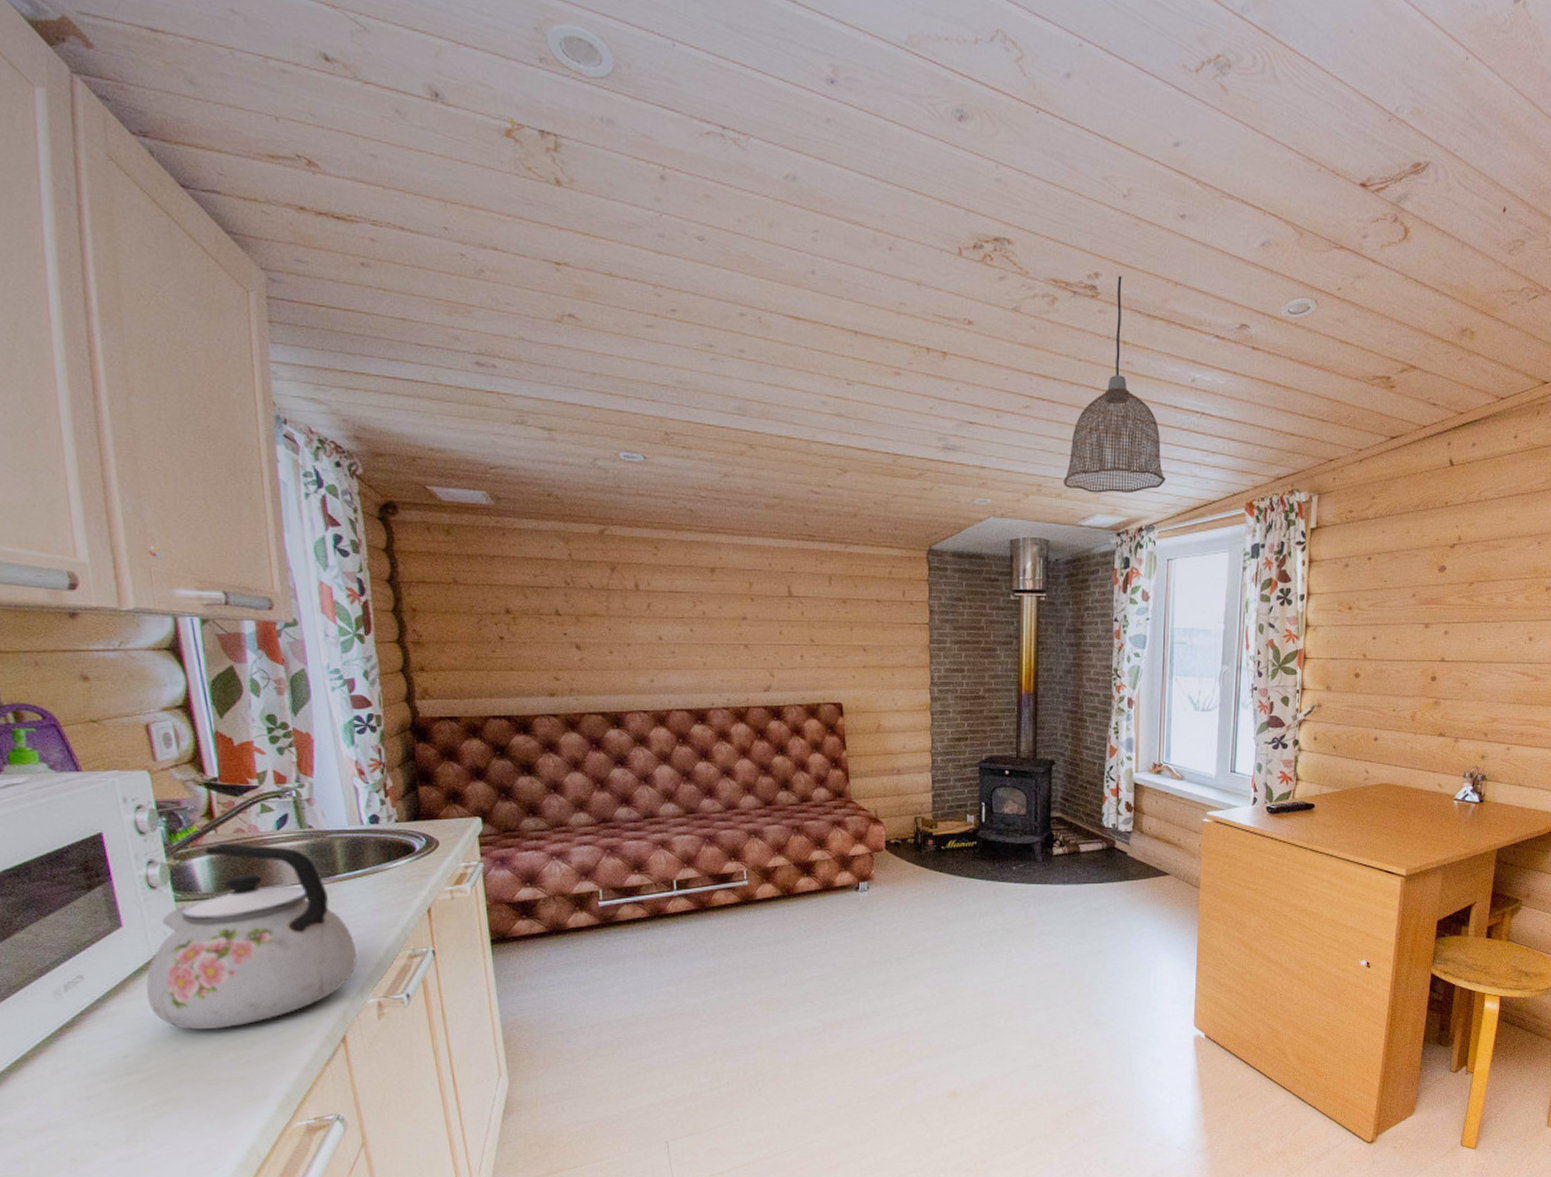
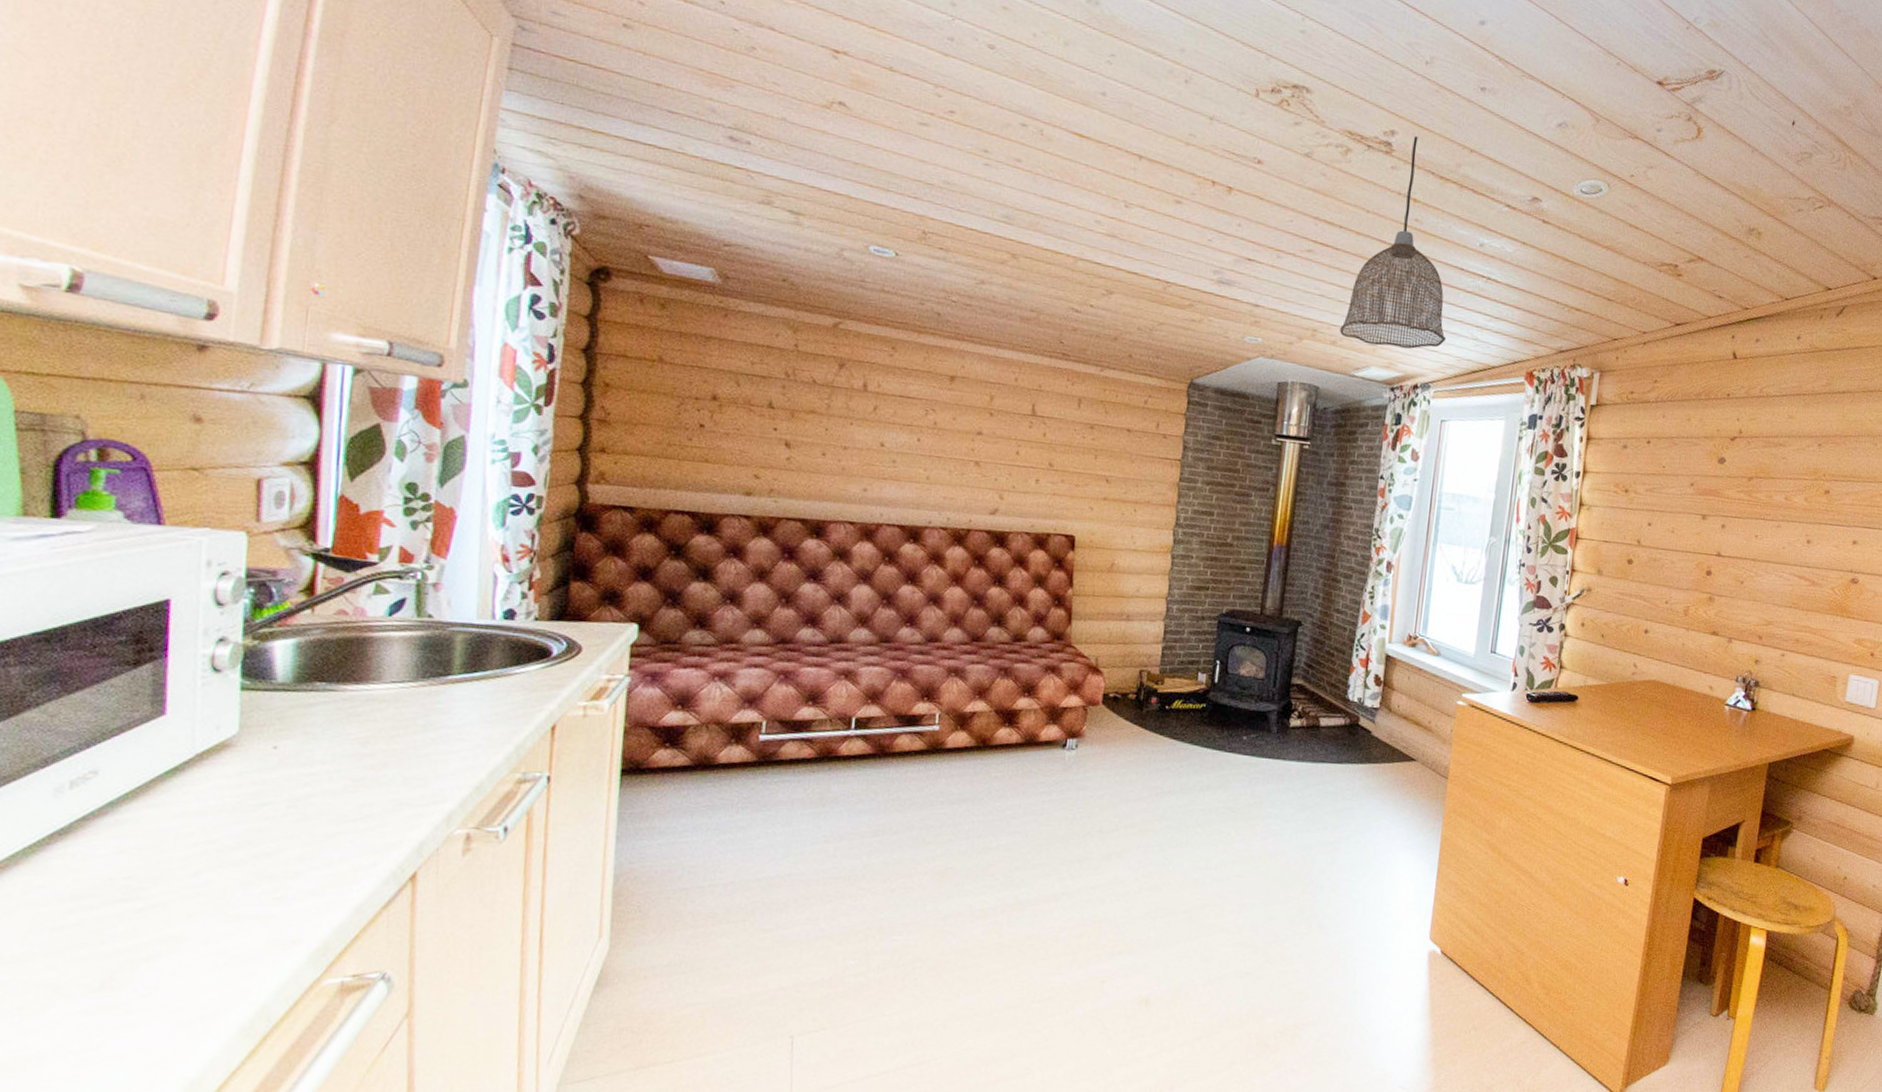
kettle: present [146,843,357,1029] -> none [174,625,454,852]

